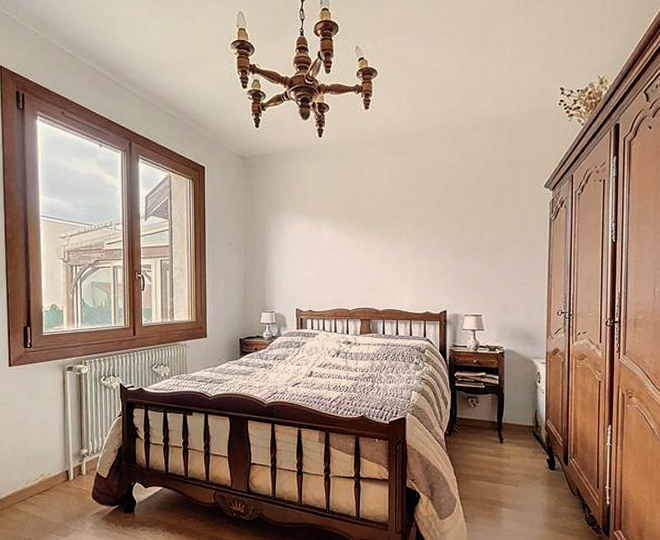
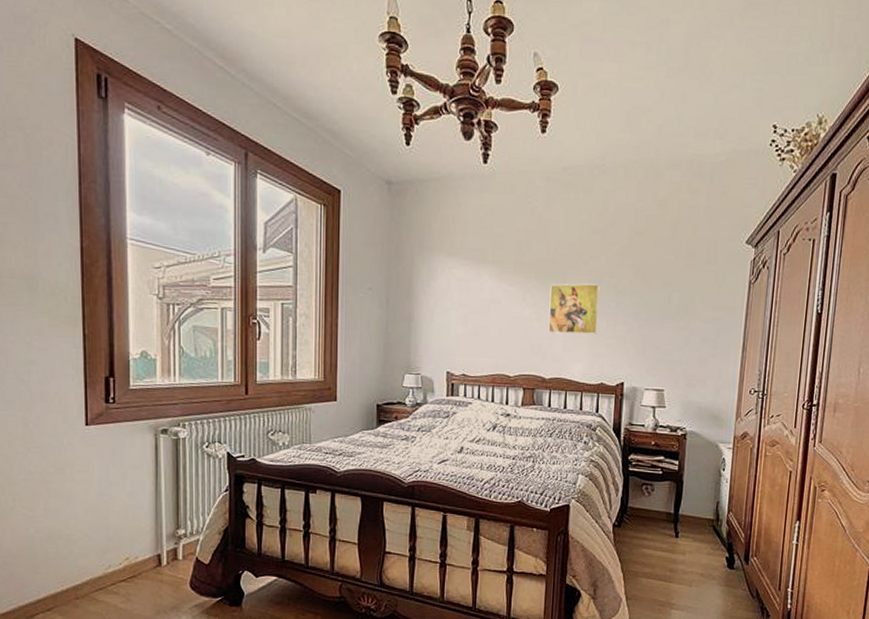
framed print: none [379,229,421,272] -> present [548,283,600,335]

